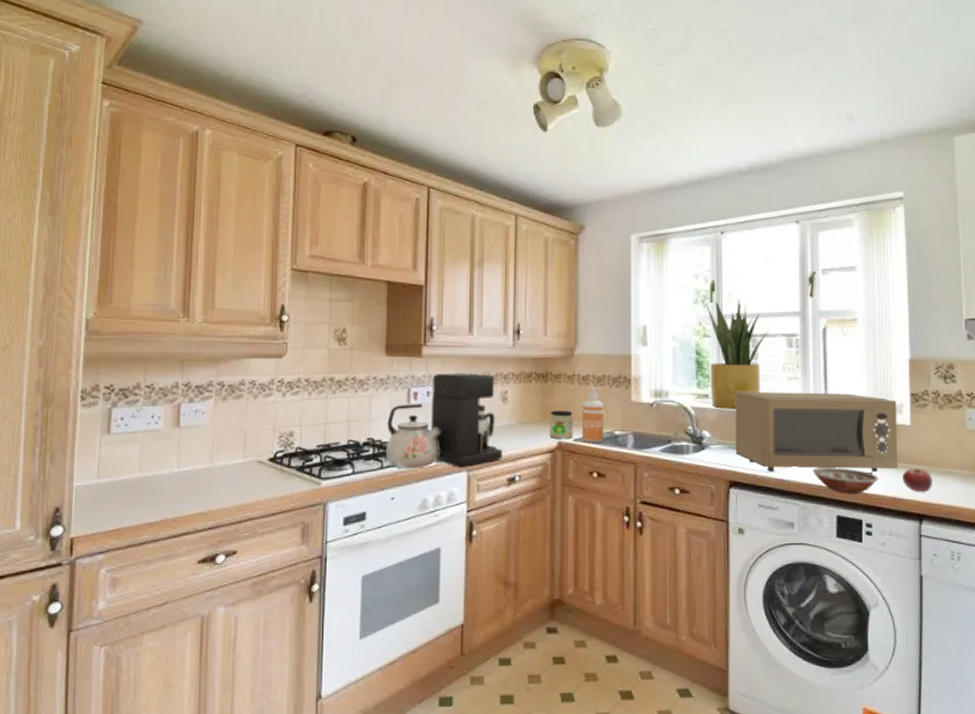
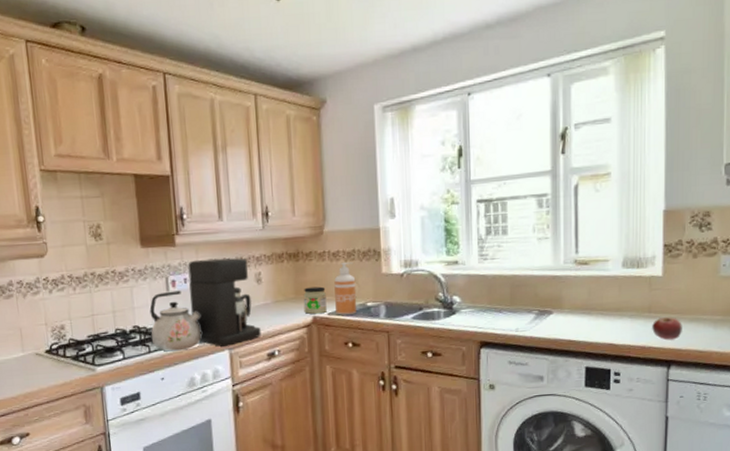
planter: present [706,300,769,410] -> none [454,163,519,275]
microwave: present [735,392,898,473] -> none [484,249,649,331]
bowl: present [812,467,879,494] -> none [562,321,628,346]

